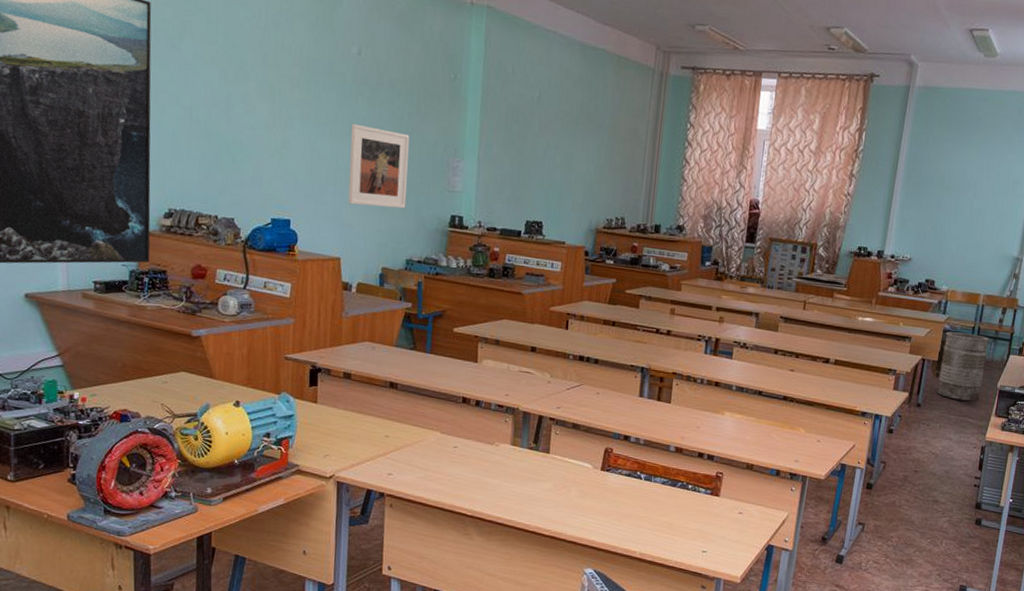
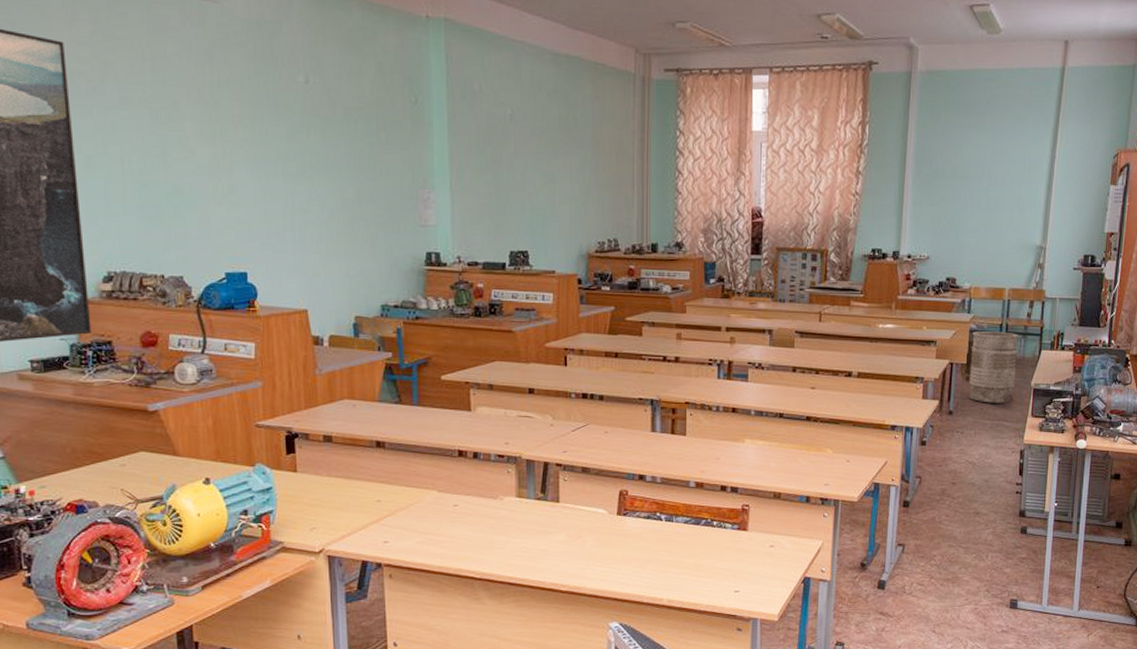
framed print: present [347,123,410,209] -> none [305,160,375,250]

